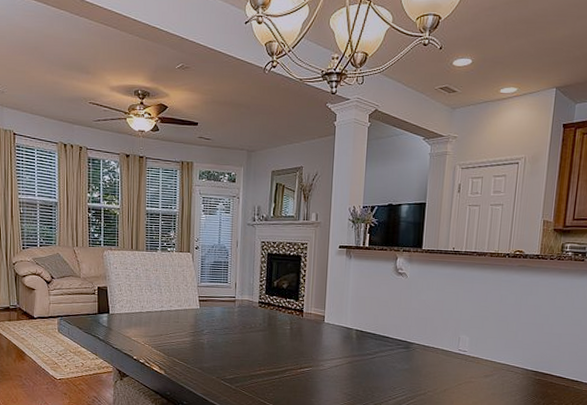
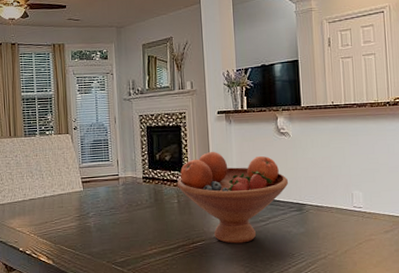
fruit bowl: none [291,283,400,373] -> present [176,151,289,244]

